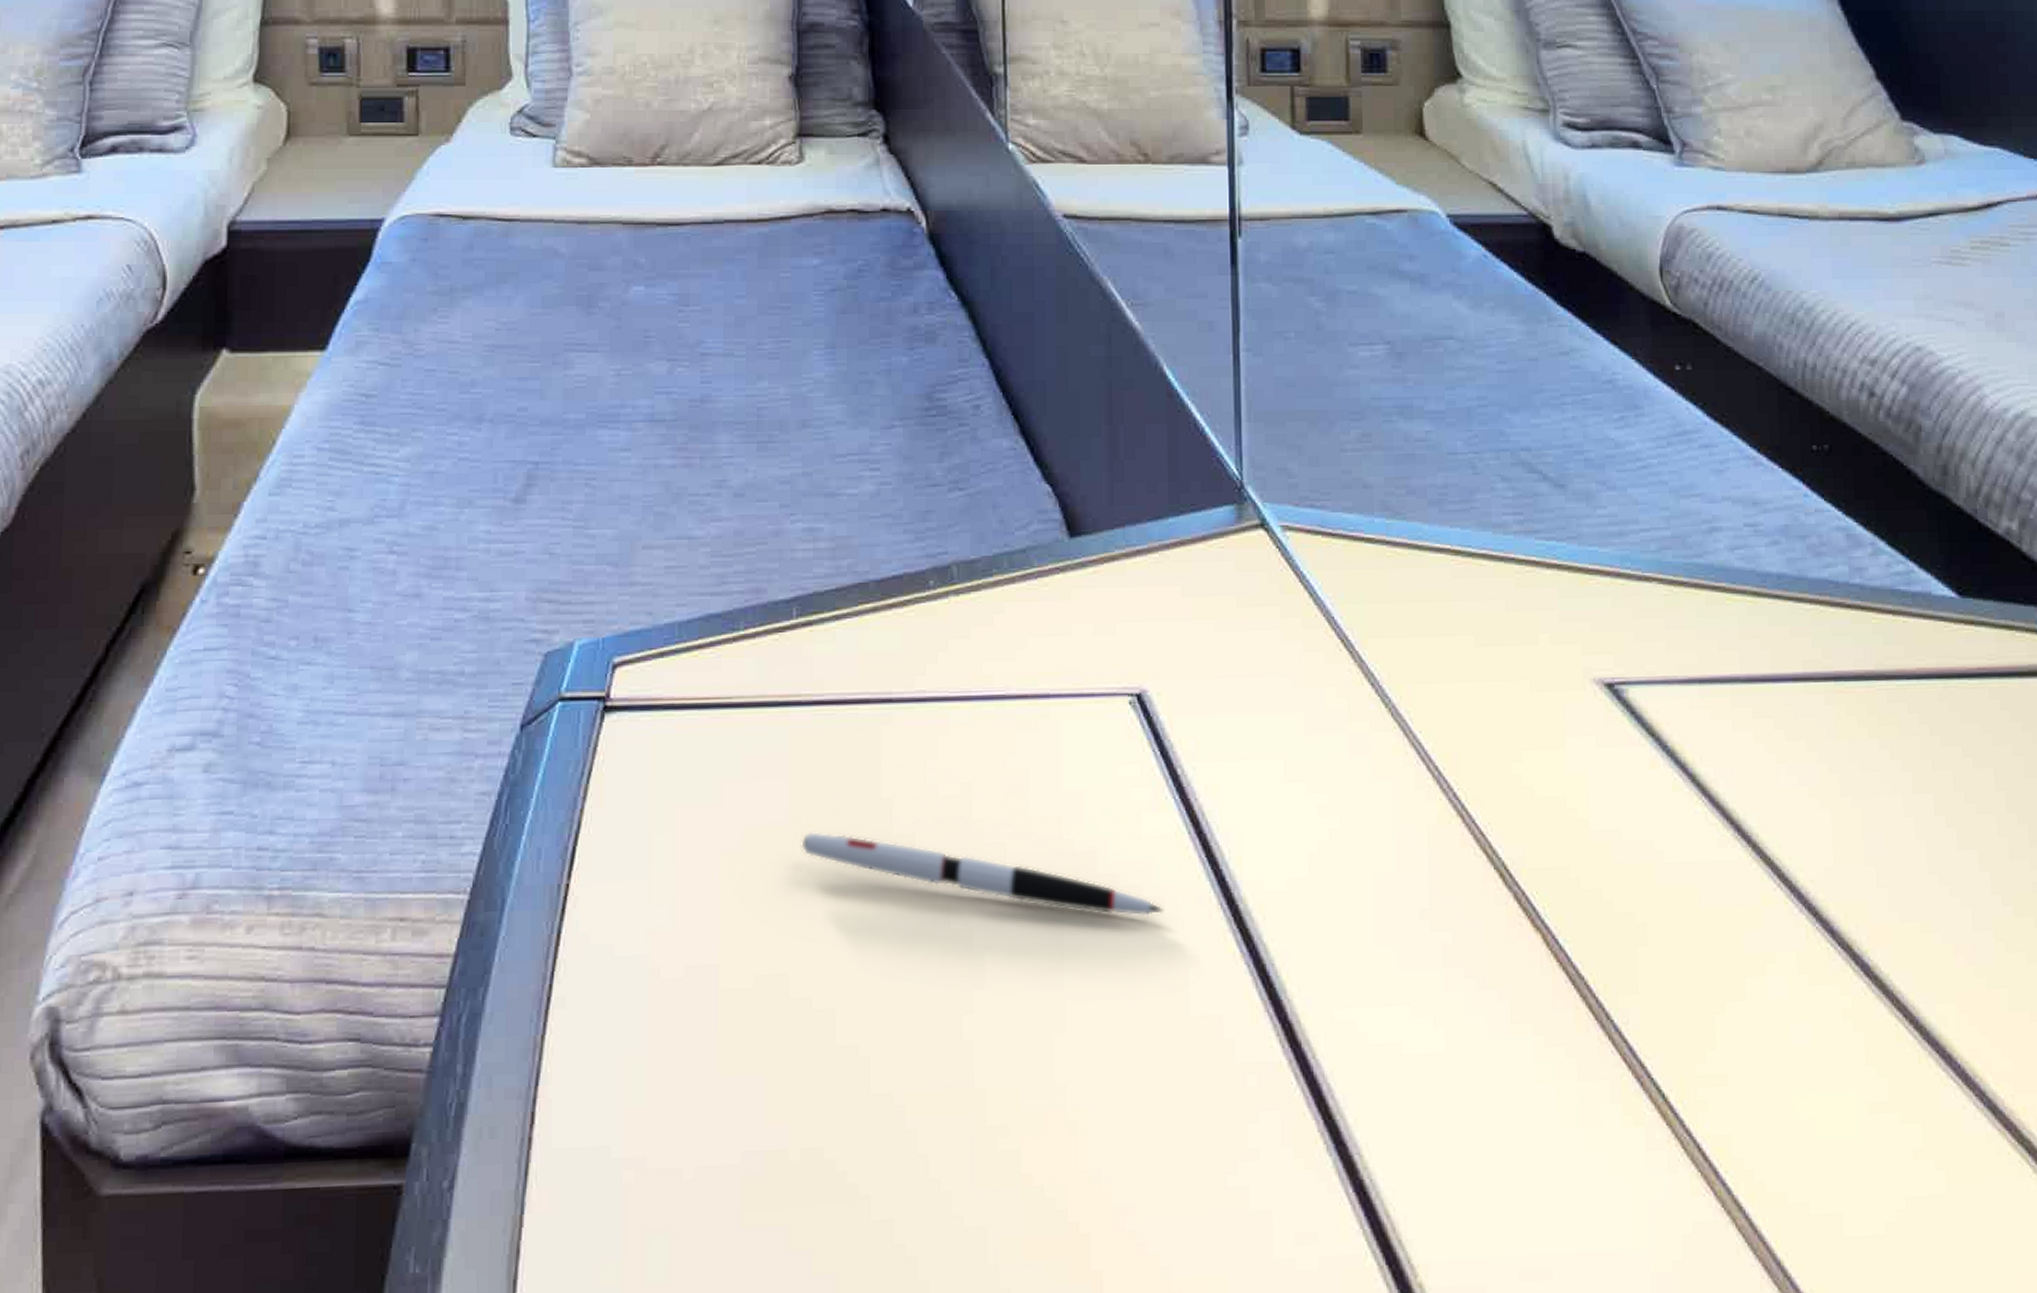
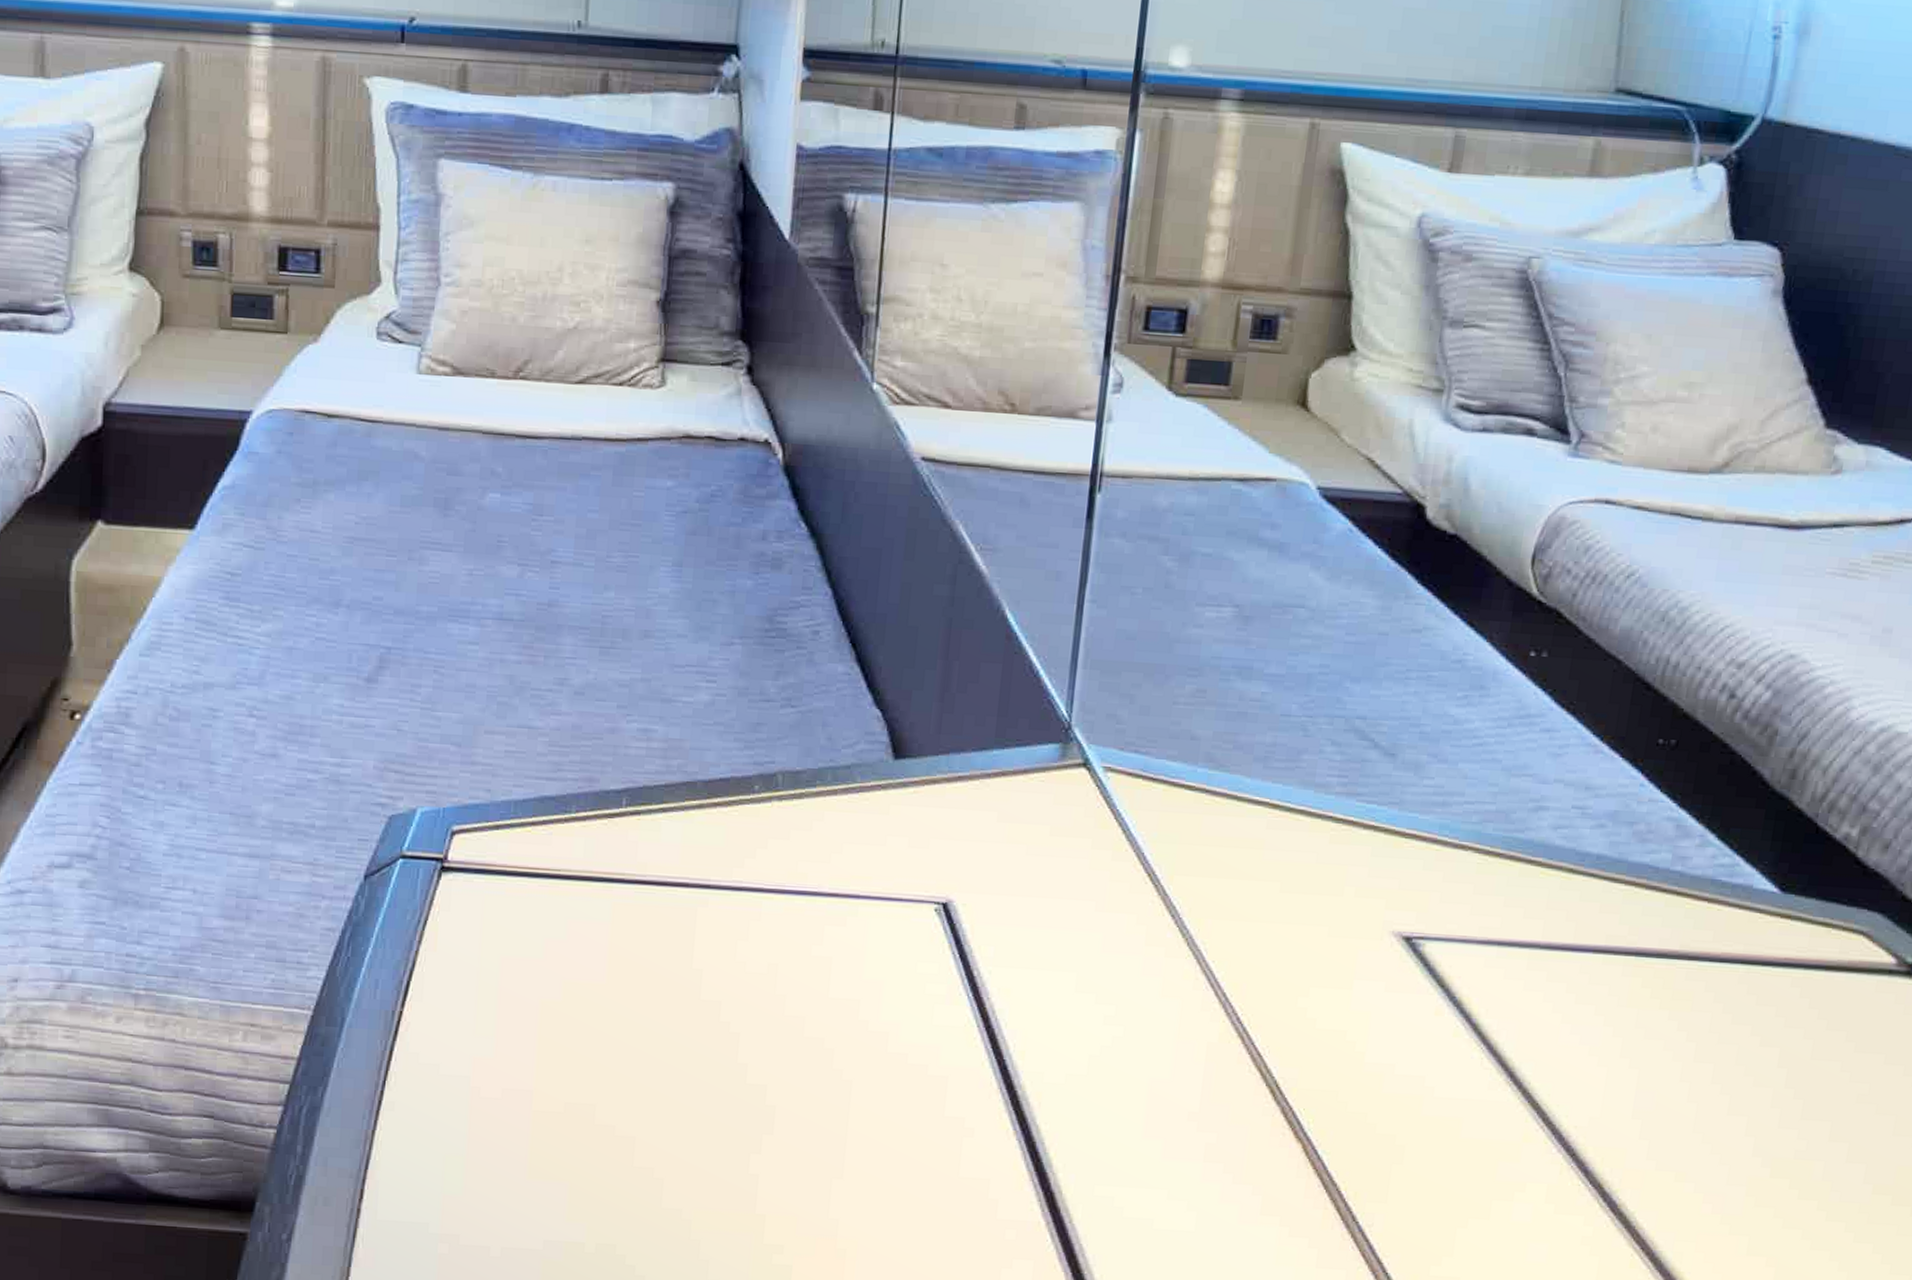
pen: present [801,831,1163,916] -> none [615,990,946,1091]

